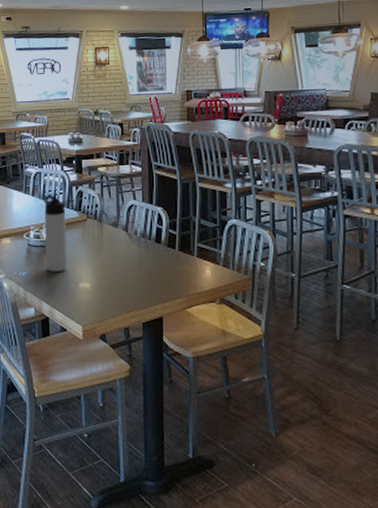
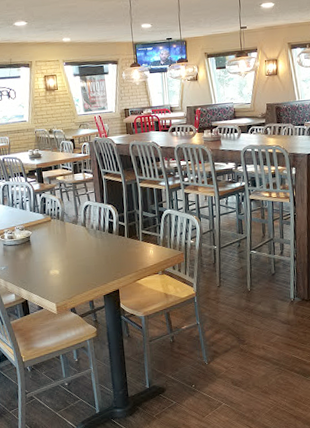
thermos bottle: present [43,195,67,273] -> none [12,203,39,265]

